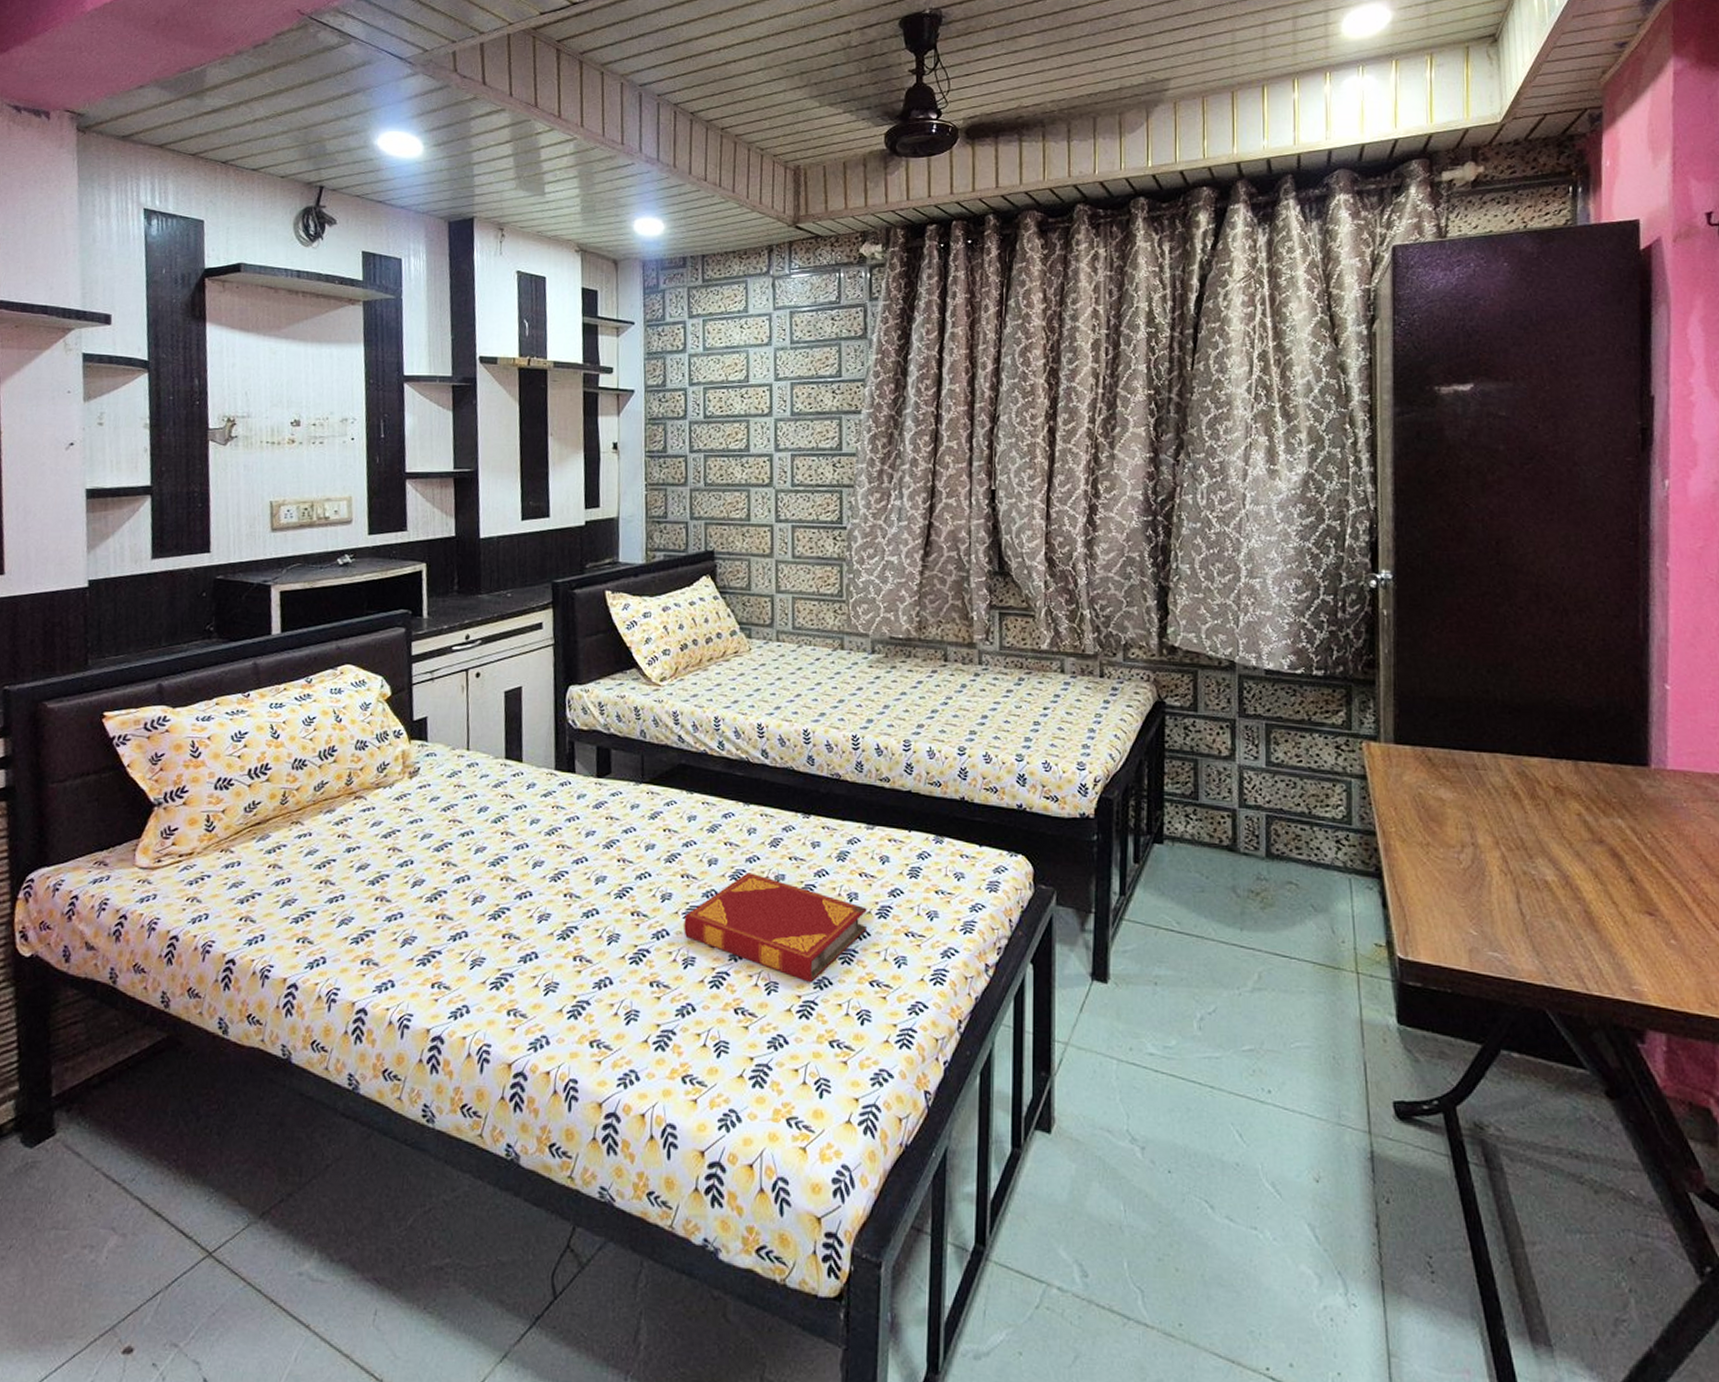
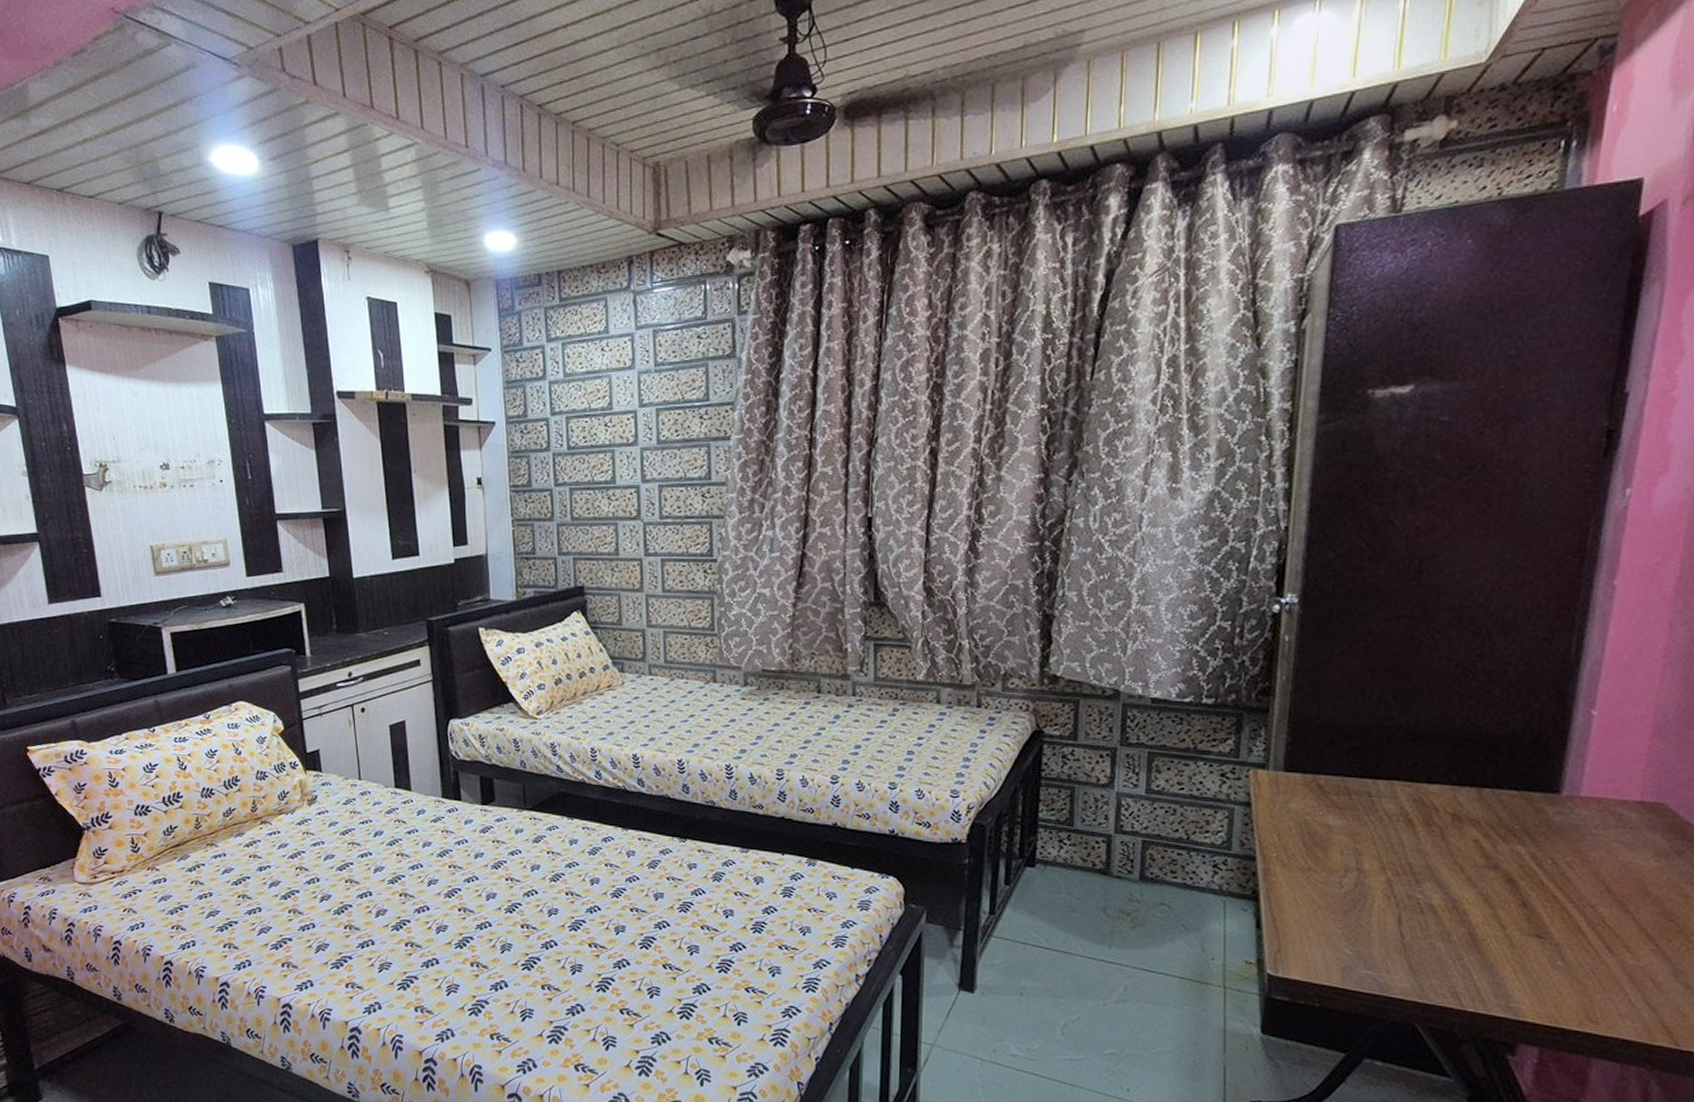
hardback book: present [684,872,868,984] -> none [570,891,743,989]

